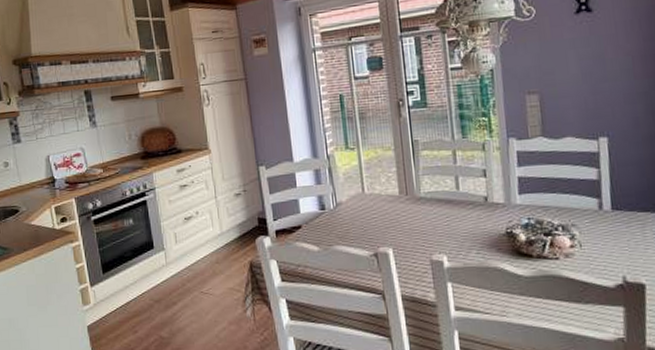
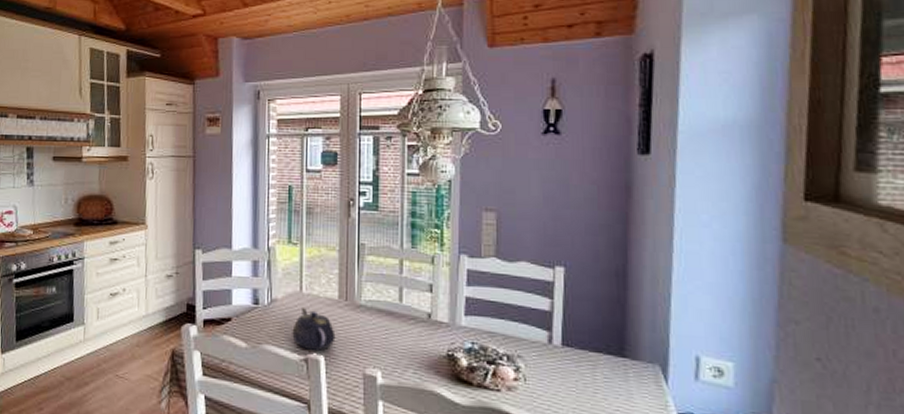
teapot: none [359,206,401,246] -> present [292,306,336,352]

